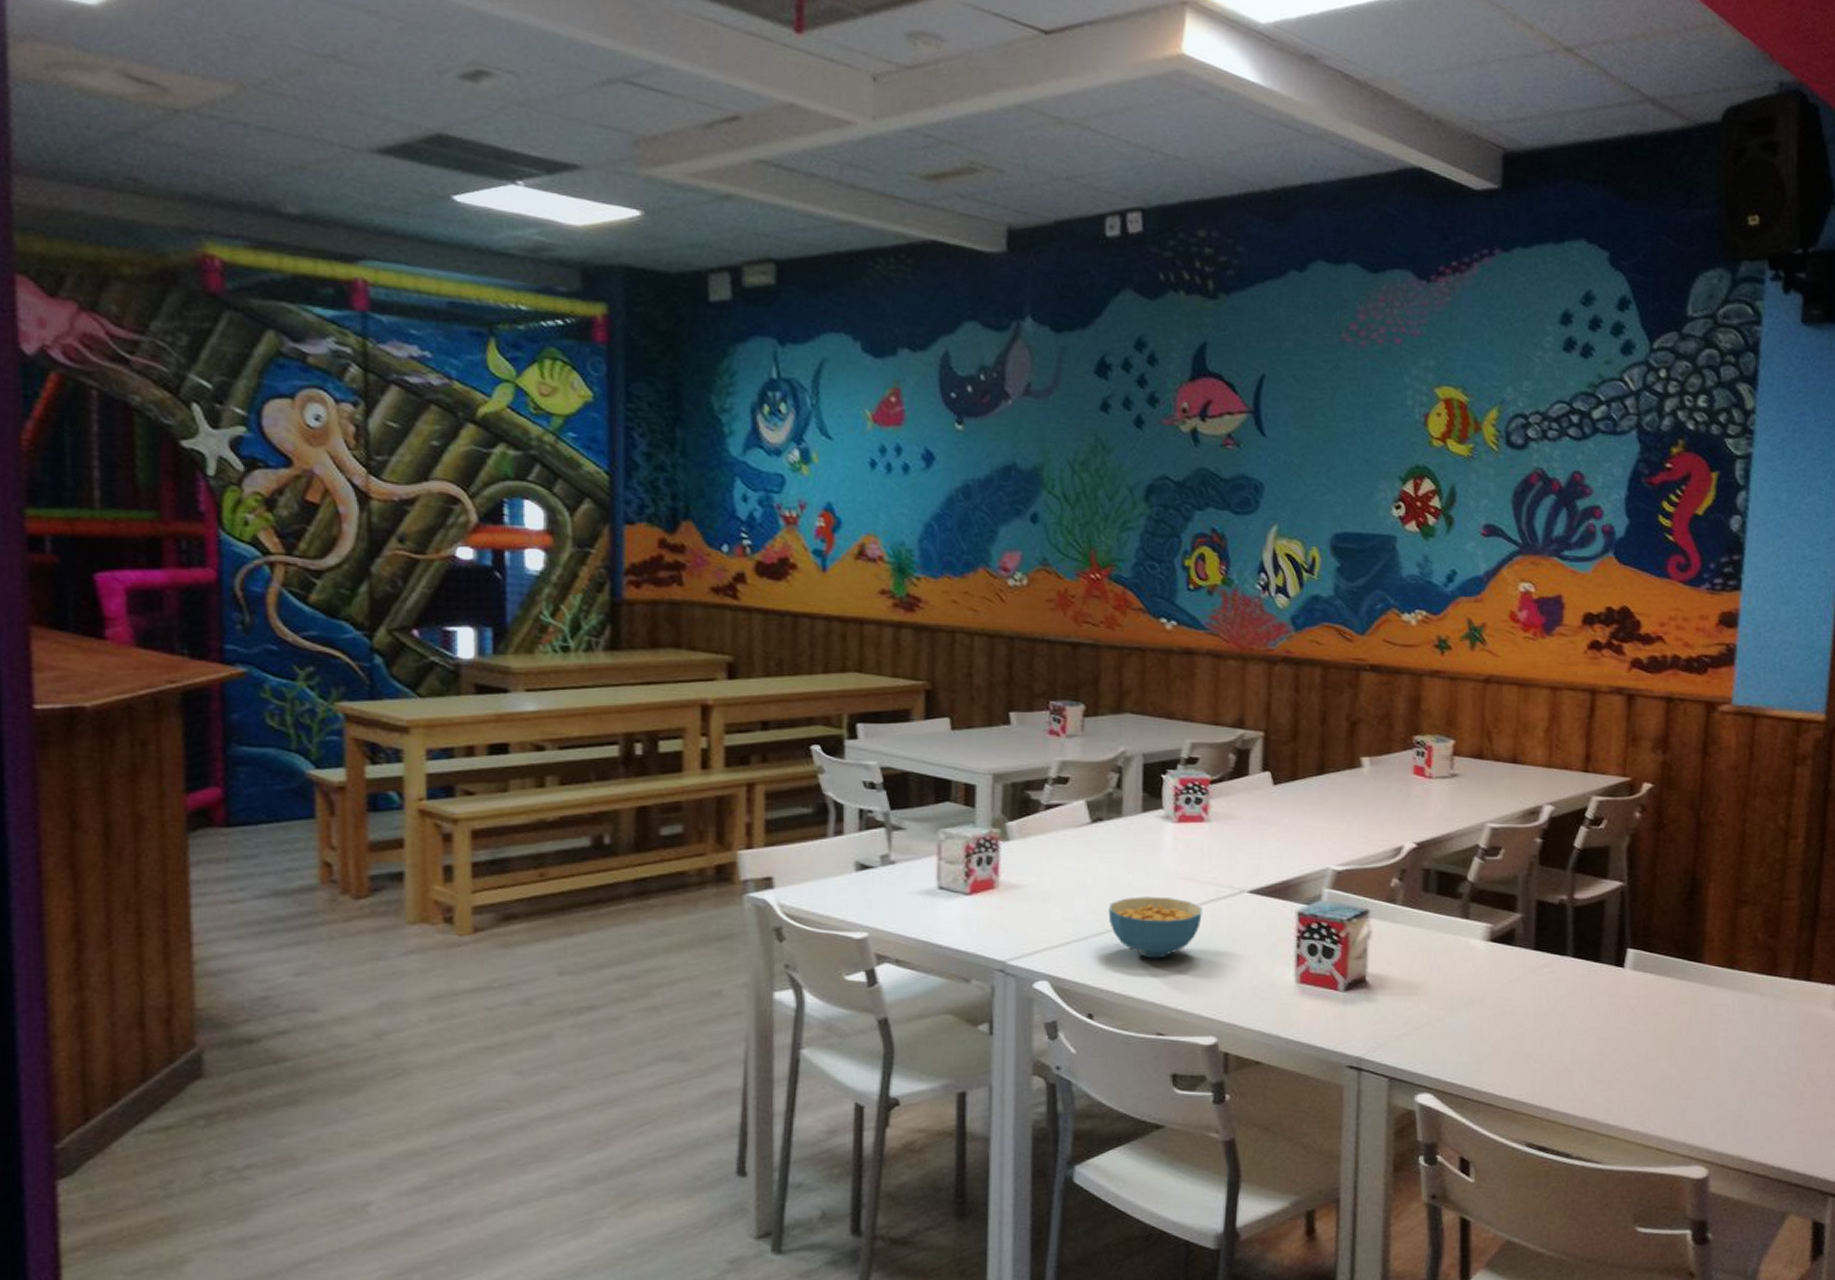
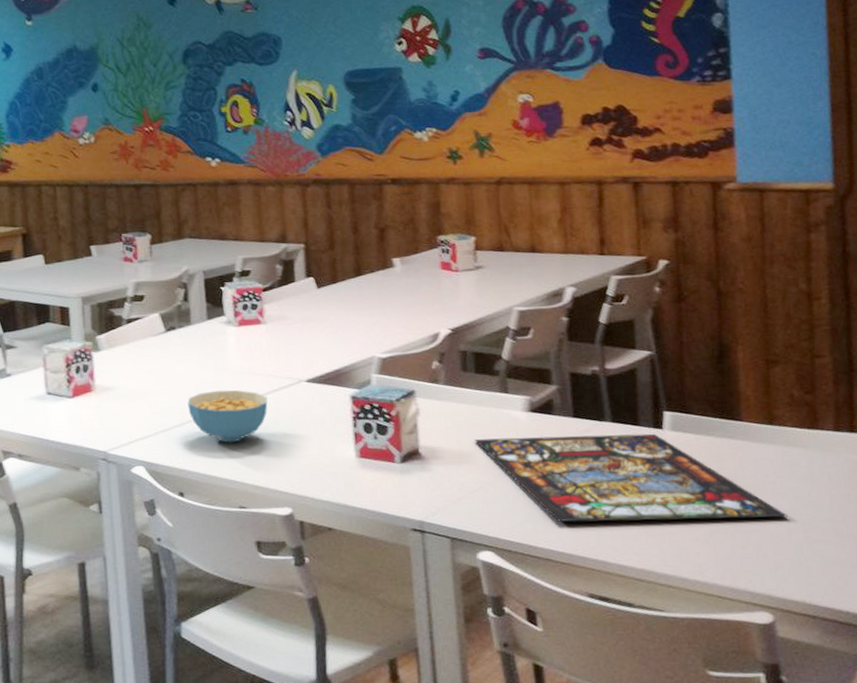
stained glass panel: none [1427,969,1736,1068] -> present [474,433,789,522]

